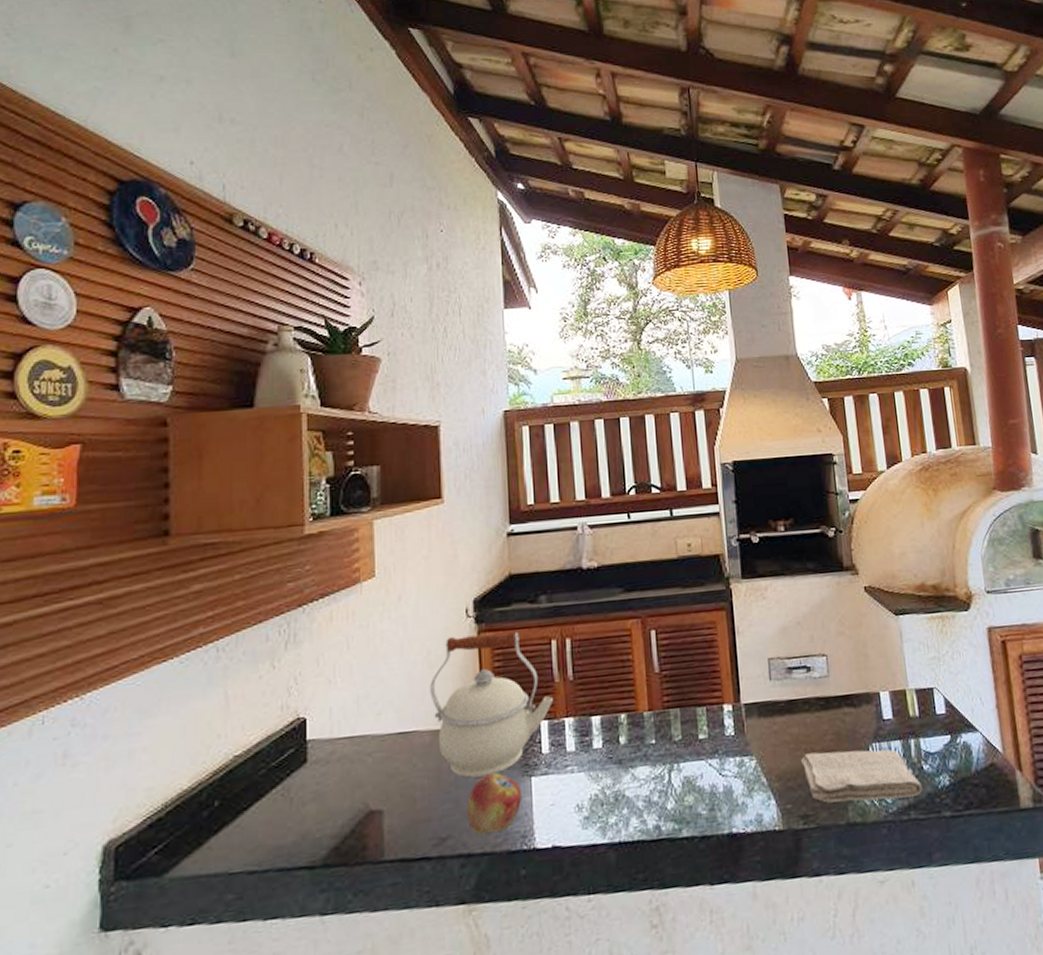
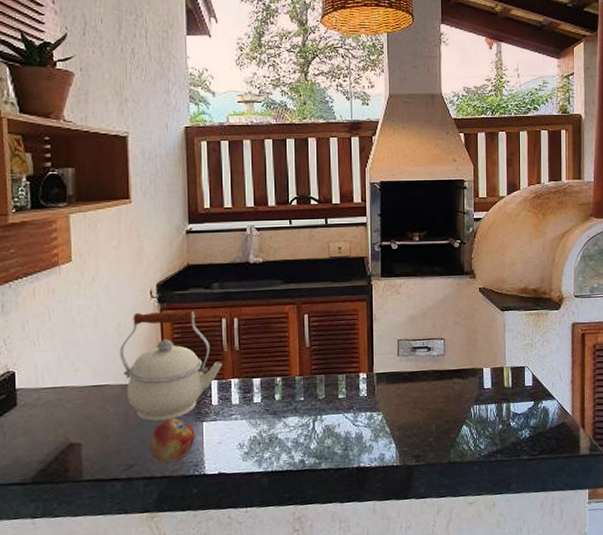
washcloth: present [801,749,923,803] -> none [418,410,509,447]

